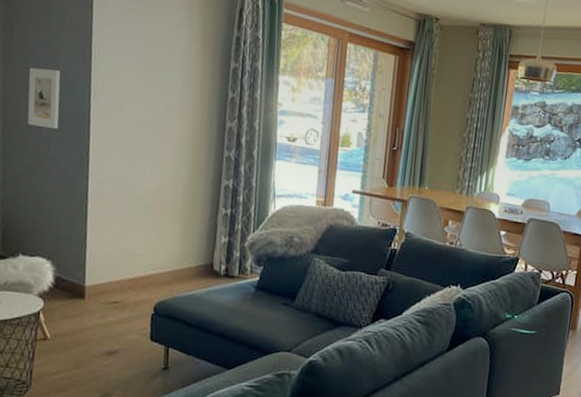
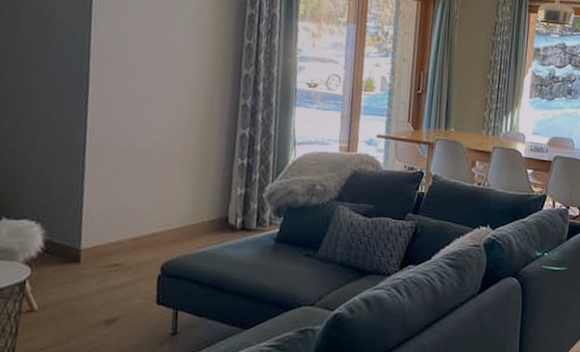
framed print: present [27,67,61,130] -> none [16,15,56,81]

